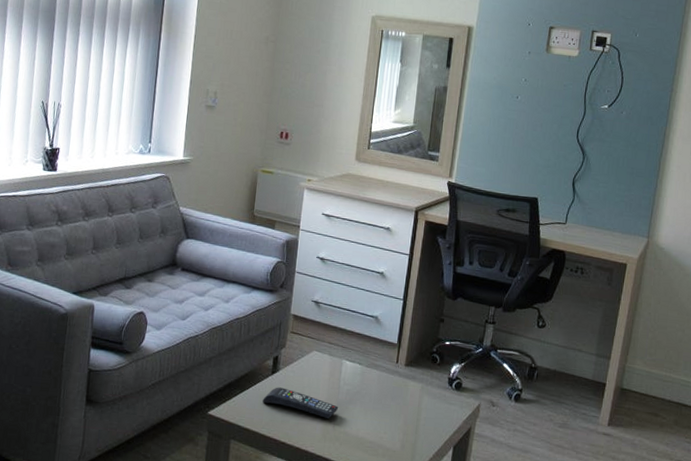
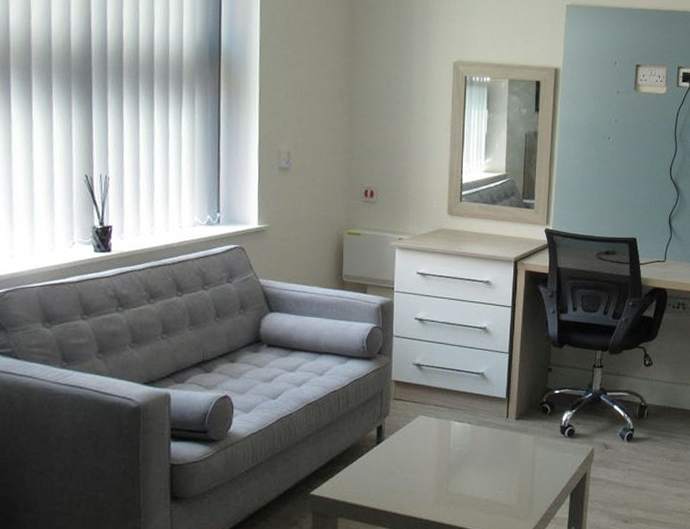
remote control: present [262,387,339,419] -> none [368,457,451,483]

